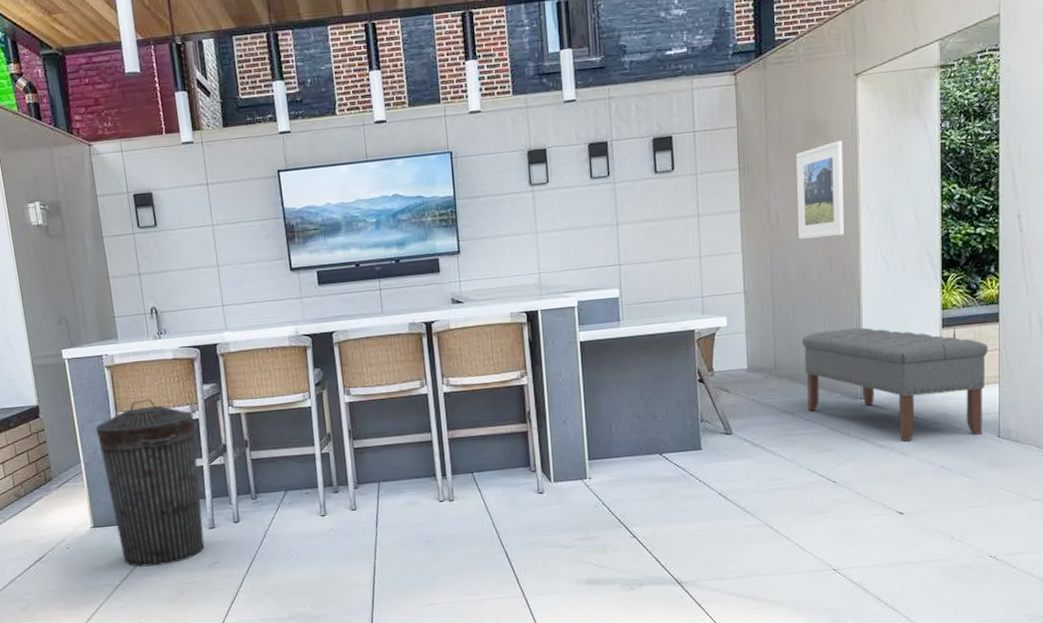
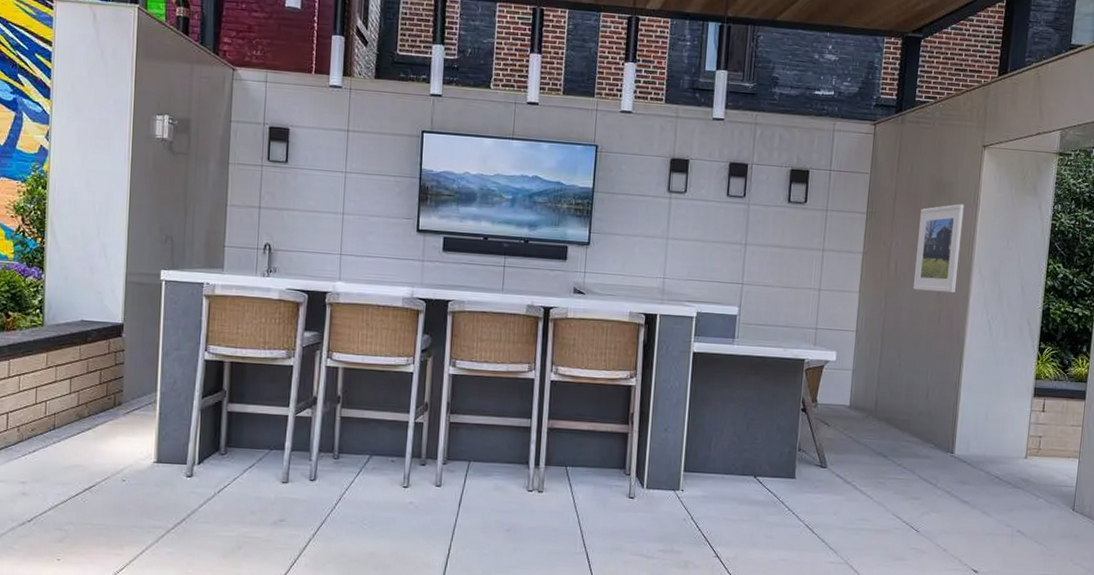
trash can: present [96,398,205,567] -> none [181,336,288,514]
bench: present [801,327,988,442] -> none [900,381,1073,505]

